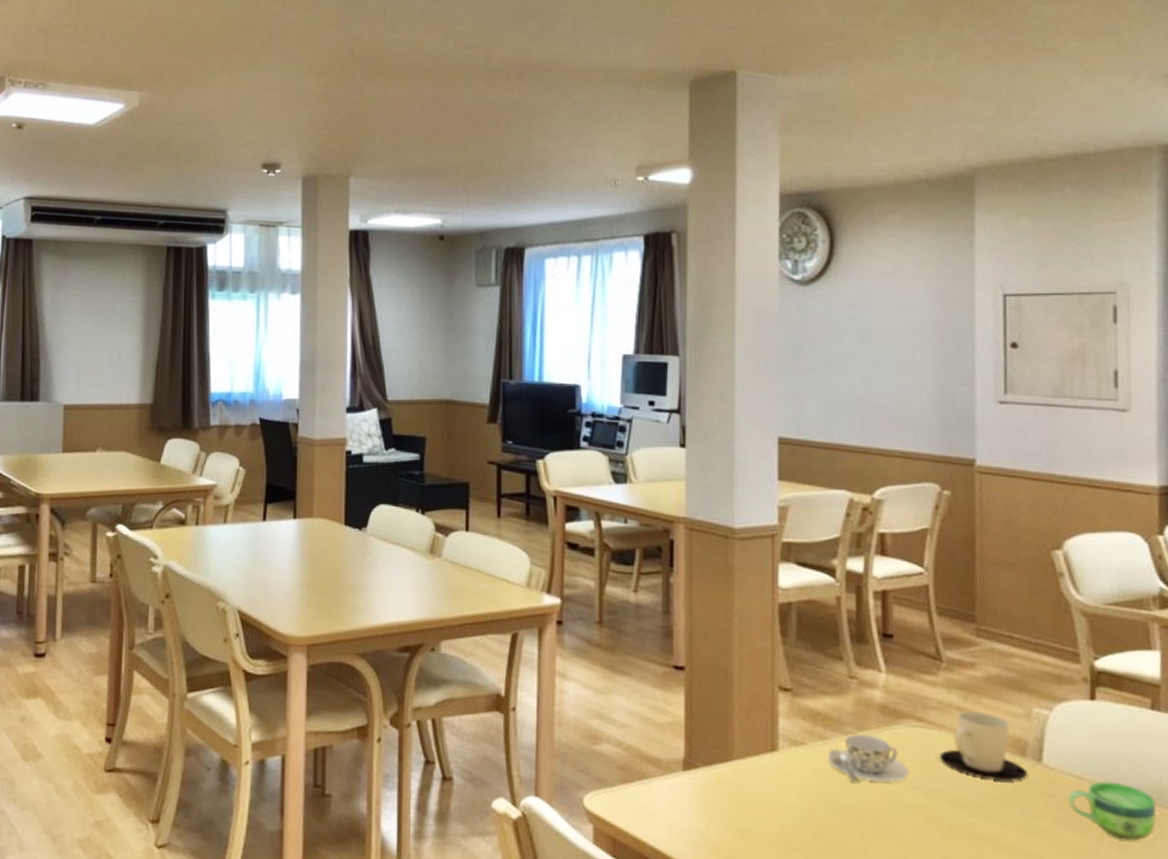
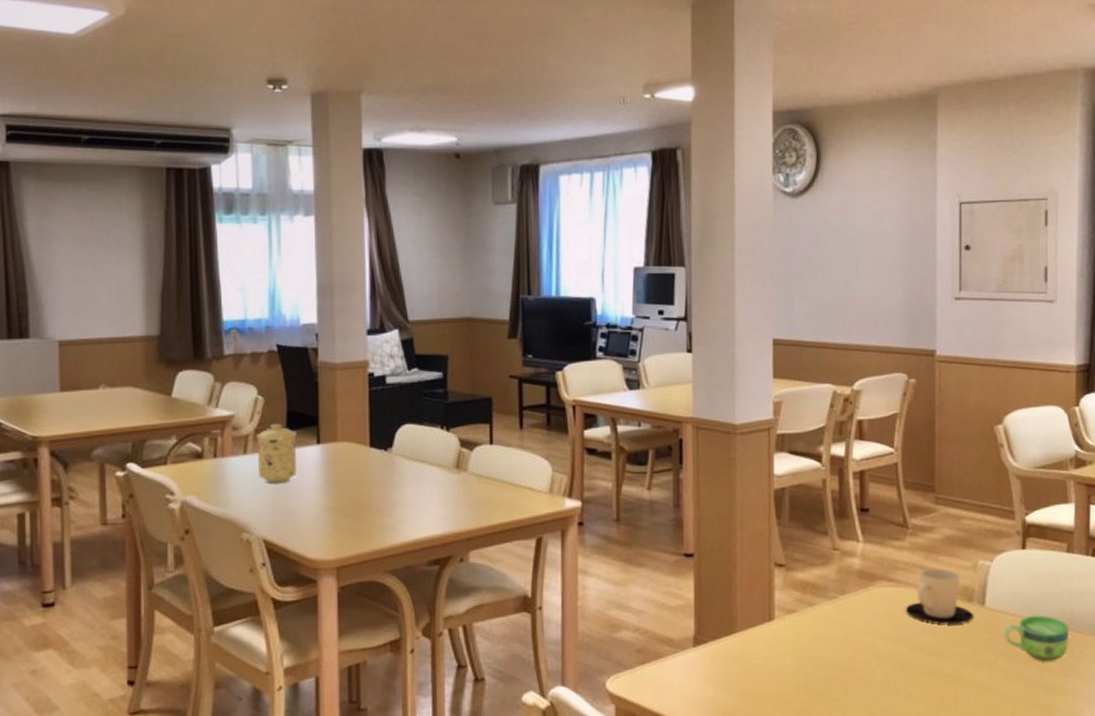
mug: none [235,495,274,555] -> present [255,423,297,483]
teacup: present [827,734,910,783] -> none [815,597,882,640]

